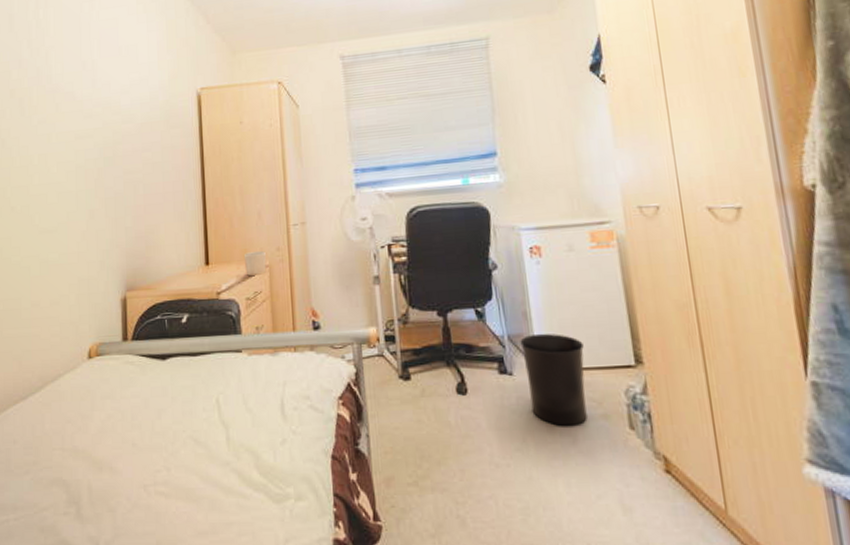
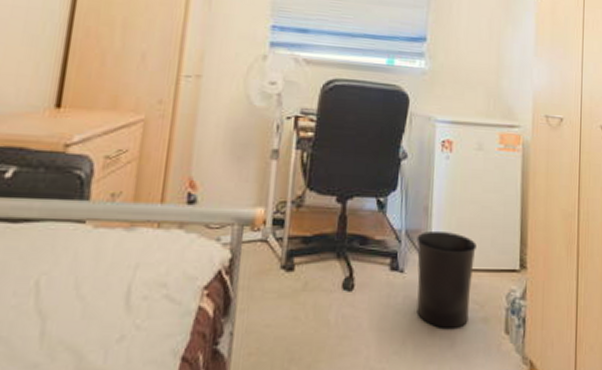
mug: present [243,251,267,277] -> none [110,100,144,131]

